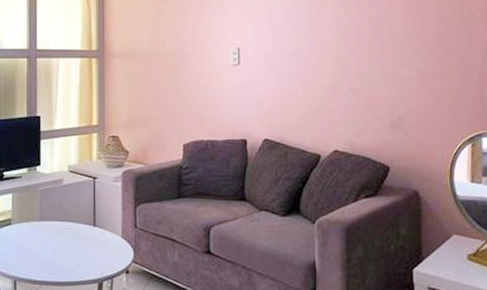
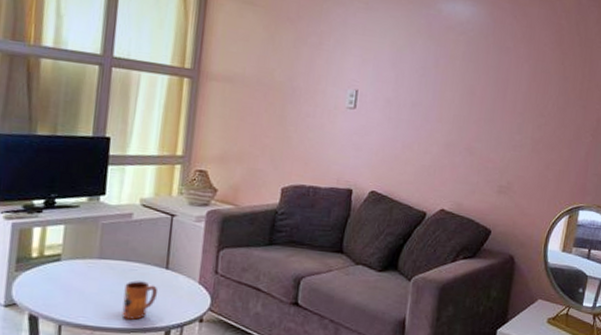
mug: none [62,238,89,274] -> present [122,281,158,320]

